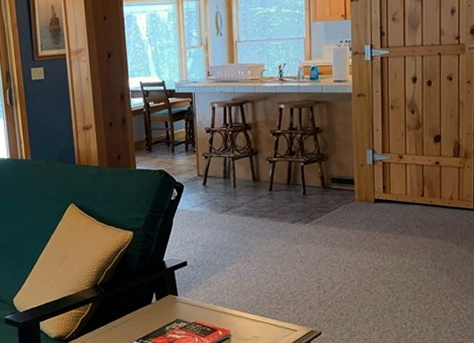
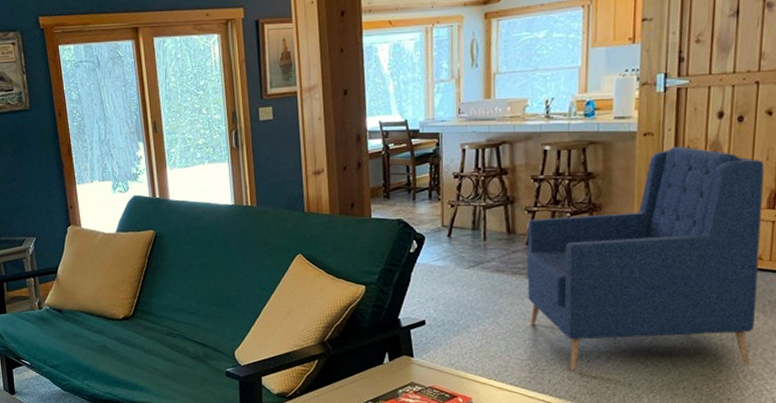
armchair: none [270,106,450,300] -> present [526,146,764,370]

